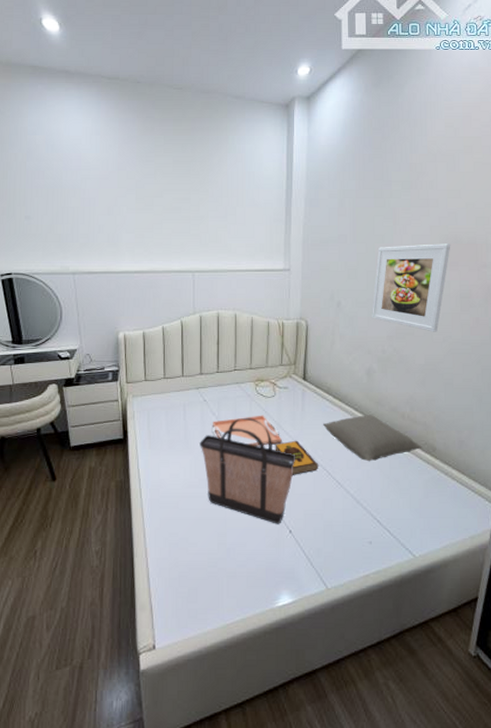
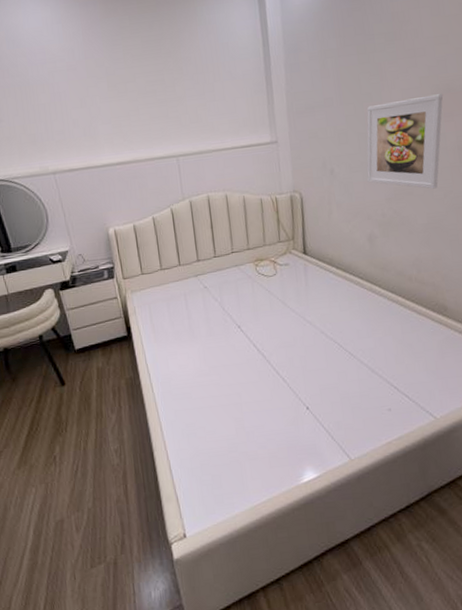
shopping bag: present [200,417,296,524] -> none [205,299,306,403]
serving tray: present [213,415,282,446] -> none [216,295,289,328]
hardback book: present [275,440,319,475] -> none [282,316,330,352]
pillow: present [323,415,422,462] -> none [329,281,433,330]

